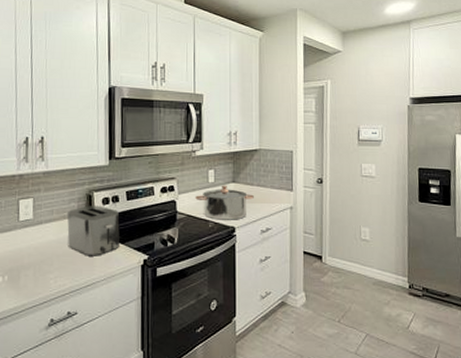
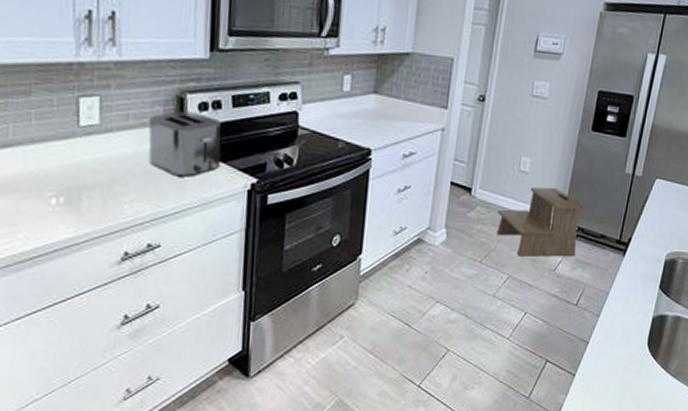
cooking pot: present [195,185,254,220] -> none [324,95,399,141]
step stool: none [348,253,426,316] -> present [497,187,586,257]

